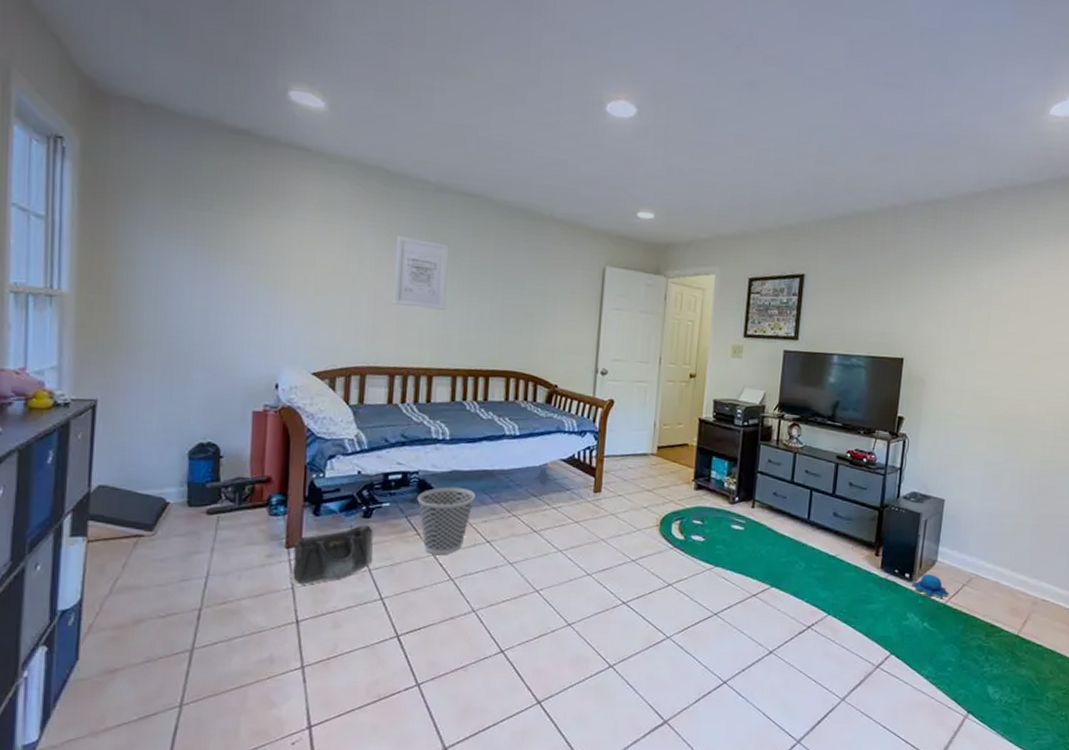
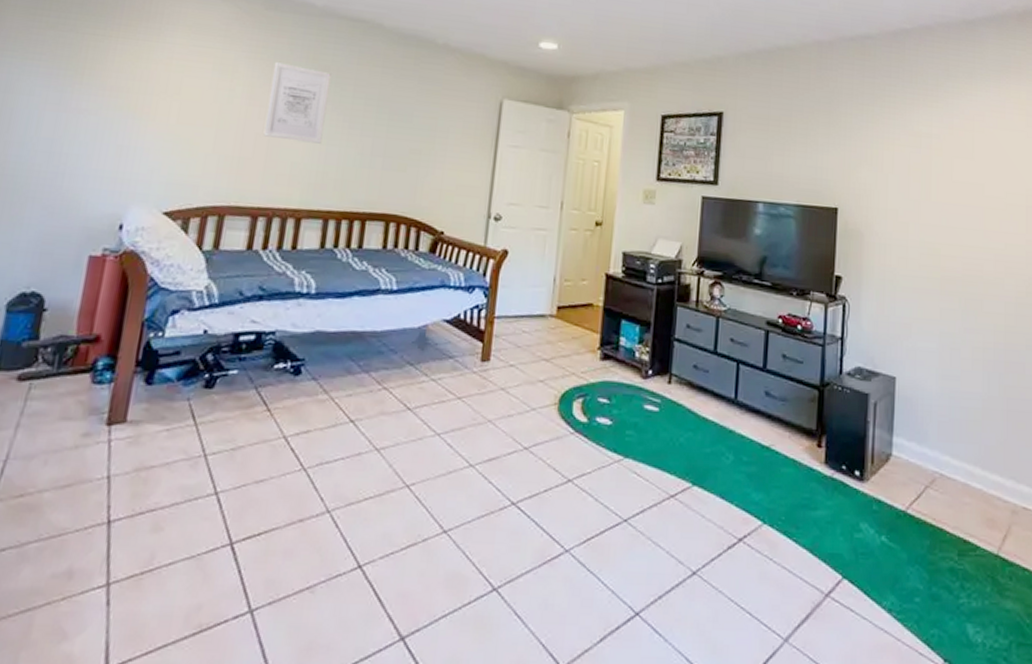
saddlebag: present [290,525,373,586] -> none [107,397,215,475]
wastebasket: present [417,486,476,554] -> none [271,351,341,437]
plush toy: present [912,574,949,598] -> none [864,472,909,504]

